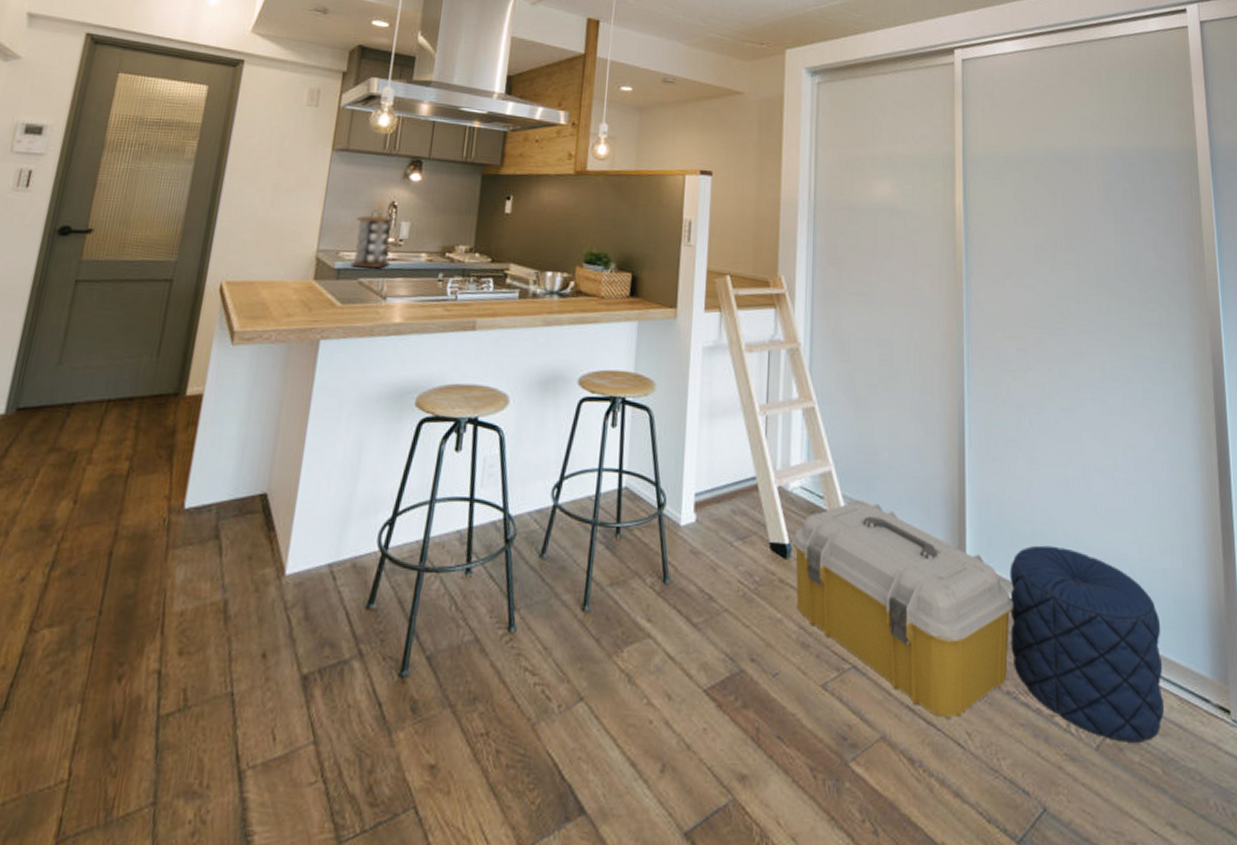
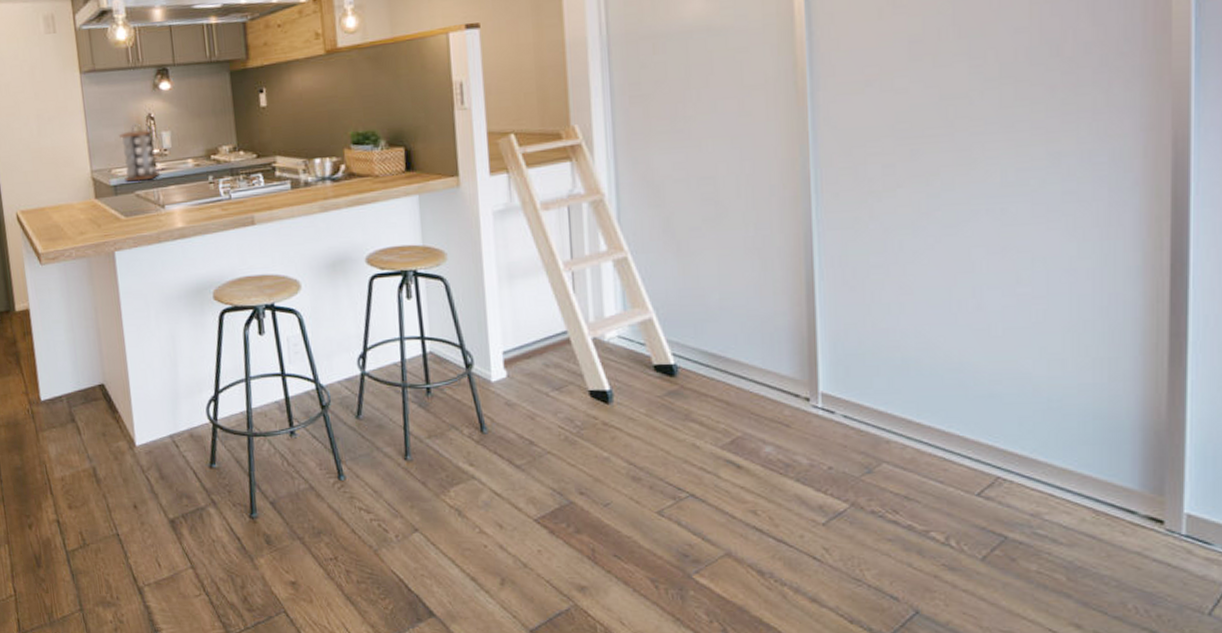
storage box: present [793,499,1014,717] -> none [614,343,880,535]
pouf: present [1009,545,1164,743] -> none [873,371,1074,553]

